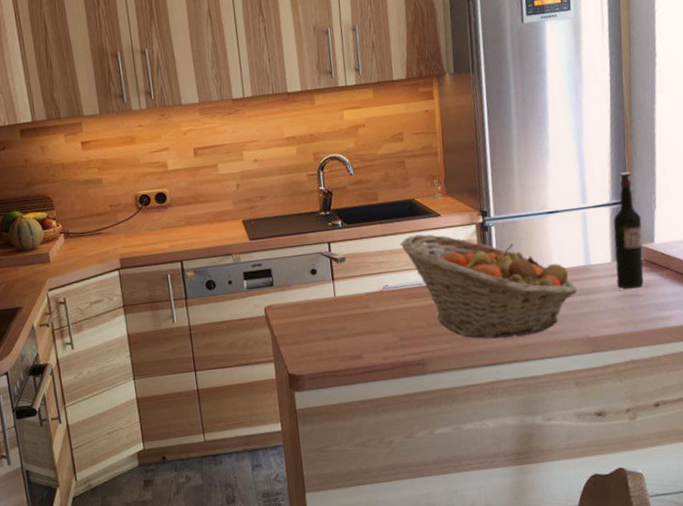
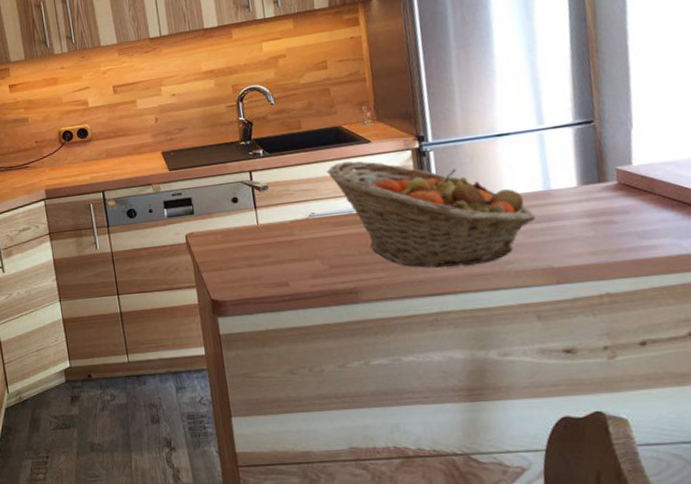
wine bottle: present [613,172,644,289] -> none [578,89,620,216]

